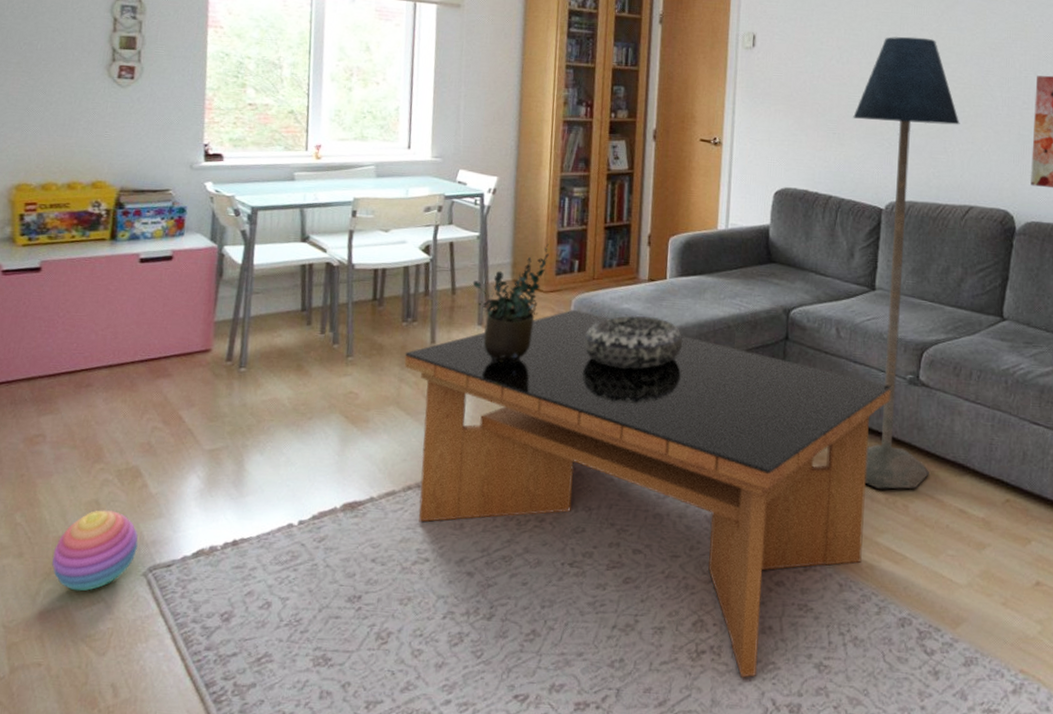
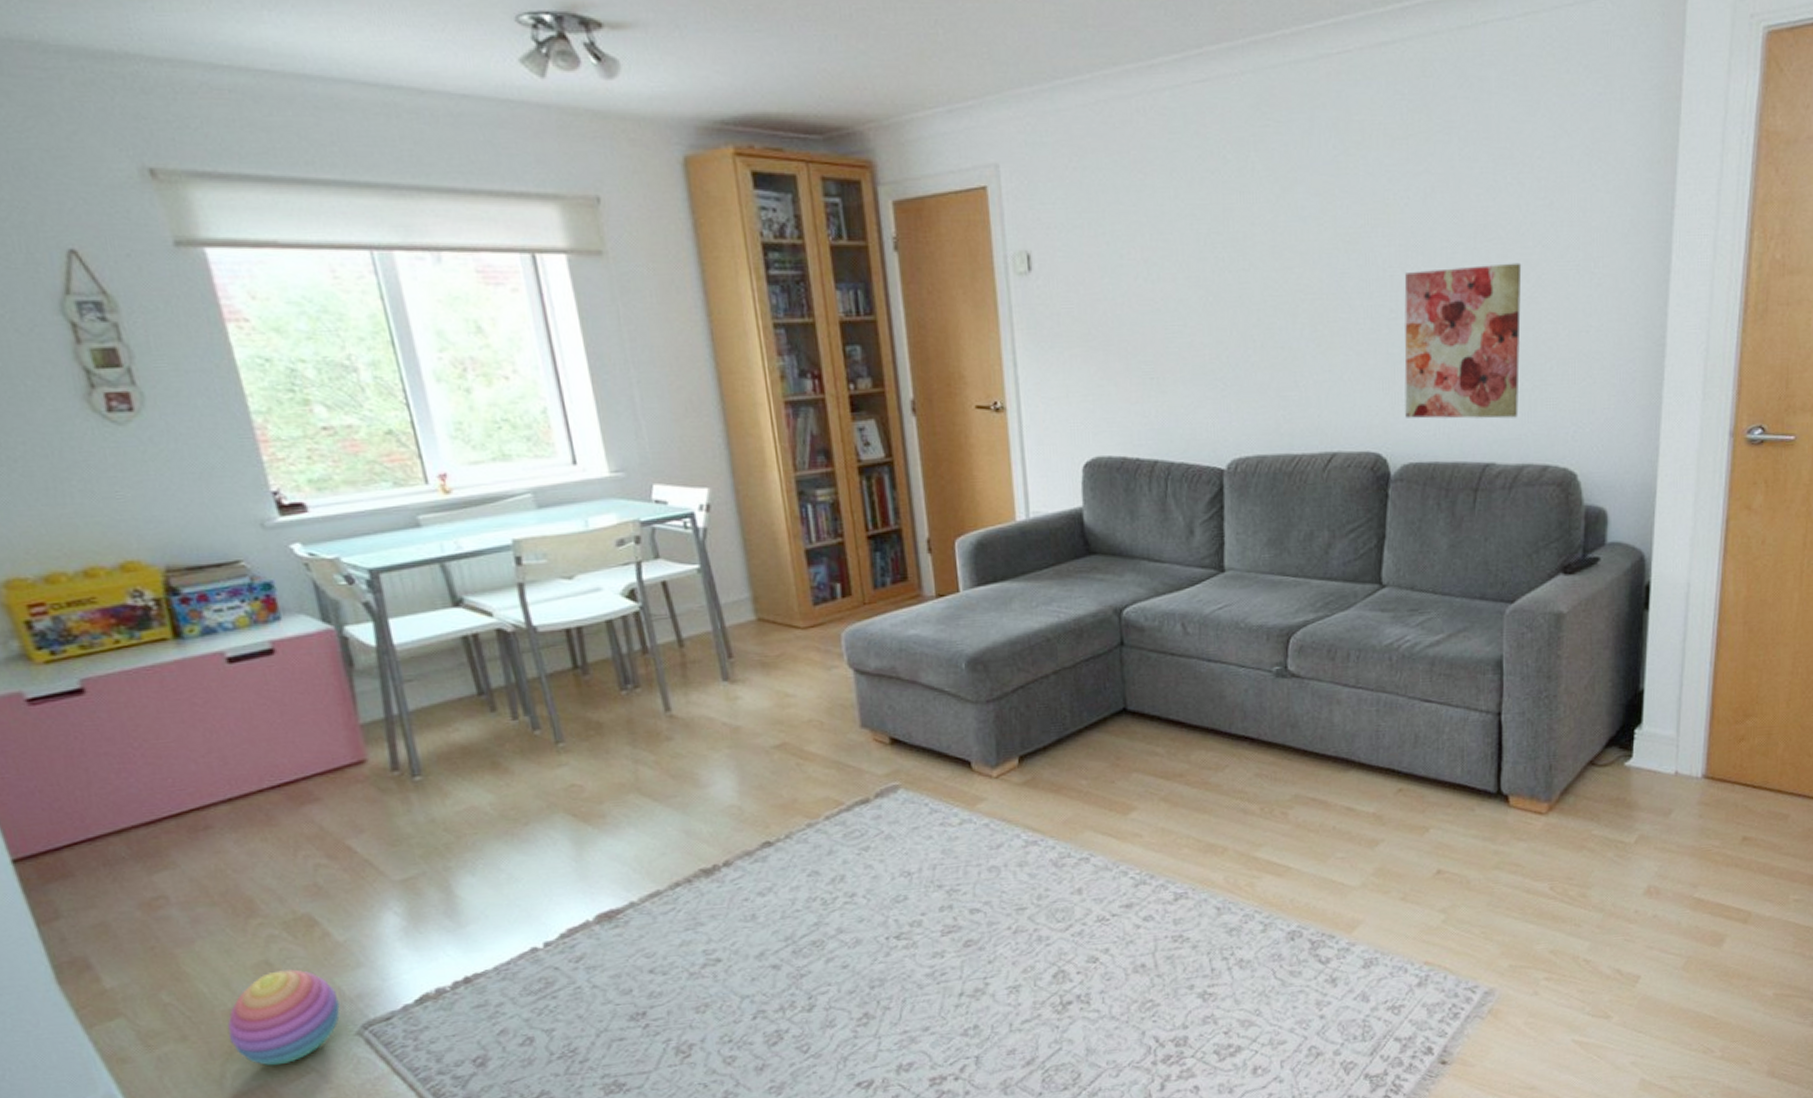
coffee table: present [404,309,891,678] -> none [634,644,1255,1022]
potted plant: present [472,244,549,363] -> none [704,567,800,723]
decorative bowl: present [584,316,683,369] -> none [866,641,993,708]
floor lamp: present [853,36,960,489] -> none [1174,235,1312,800]

